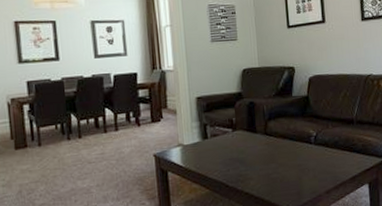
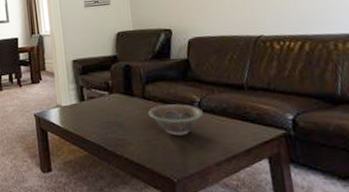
decorative bowl: none [269,138,318,169] -> present [148,104,203,136]

